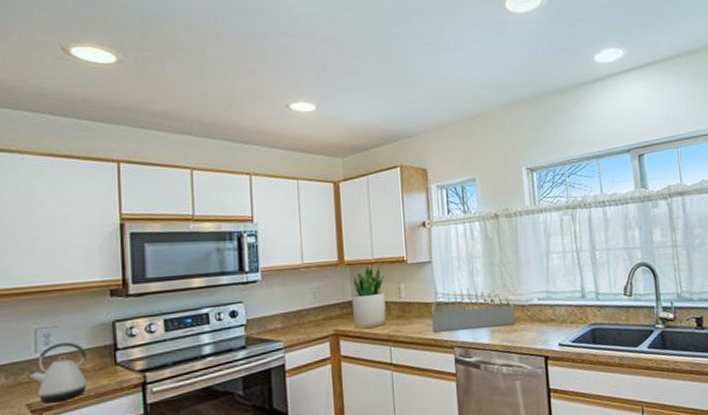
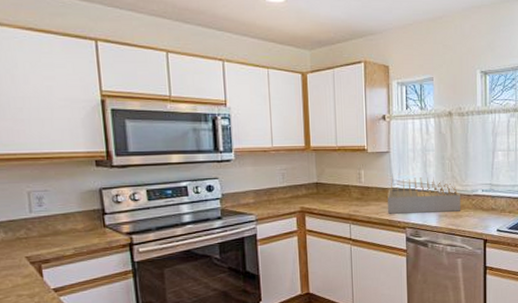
kettle: present [29,342,92,404] -> none [26,204,84,257]
planter: present [351,261,386,329] -> none [316,149,347,208]

